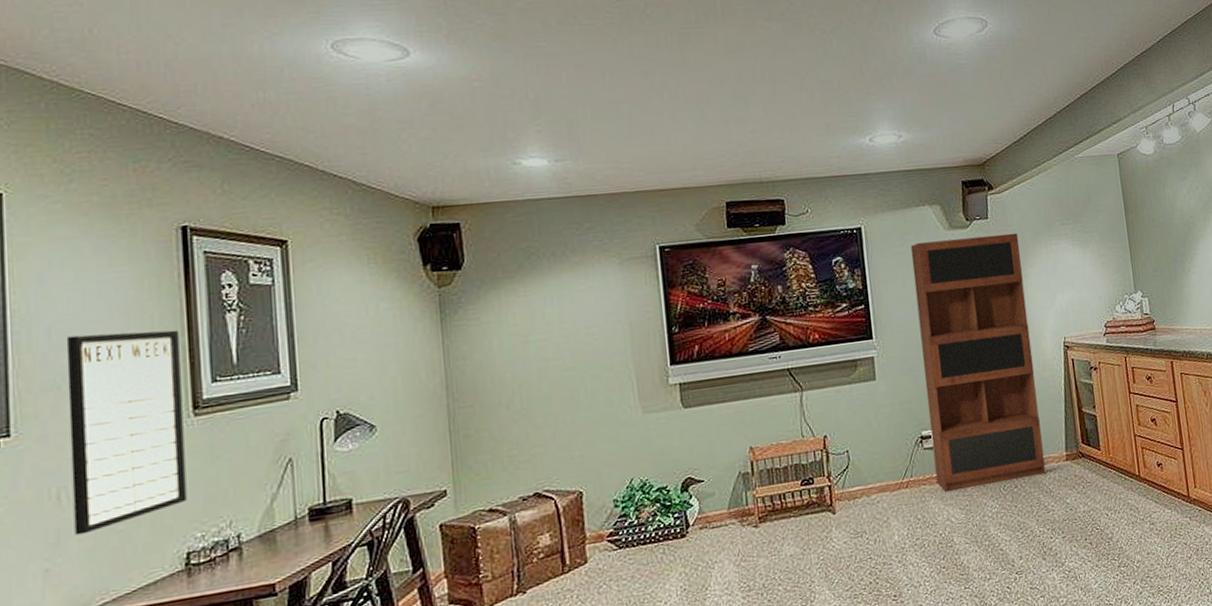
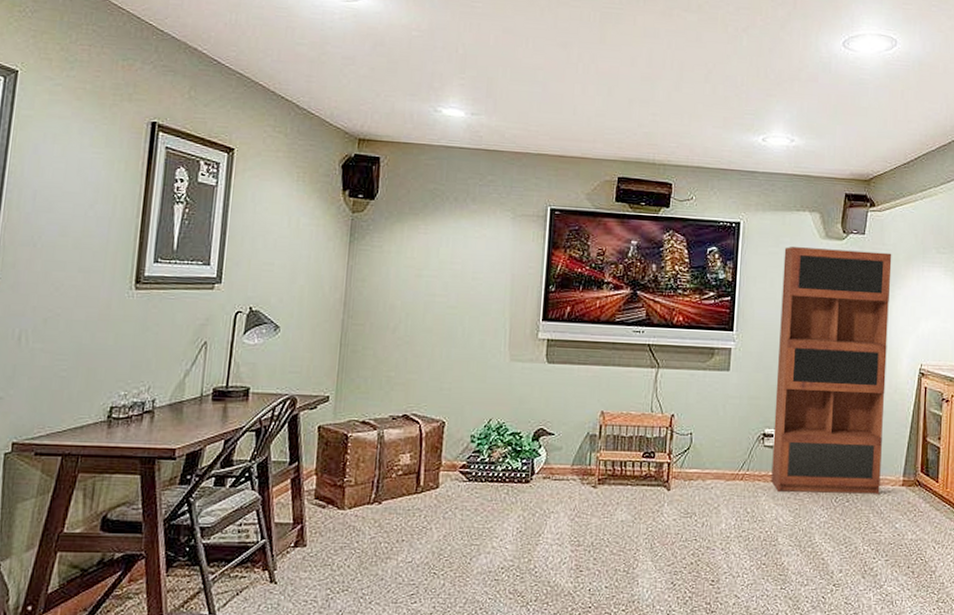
writing board: present [66,329,187,536] -> none [27,202,136,374]

